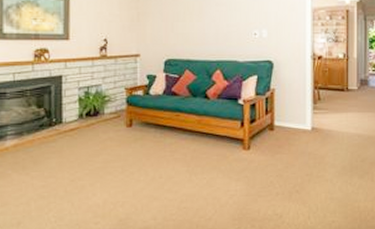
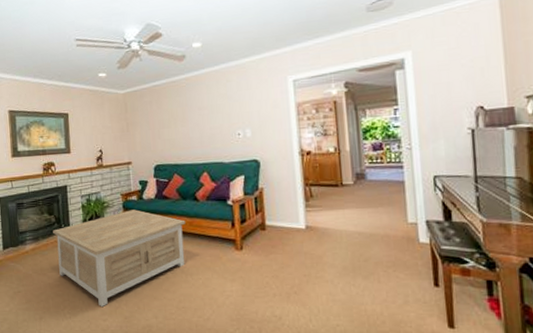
coffee table: none [41,105,194,210] -> present [53,209,186,308]

